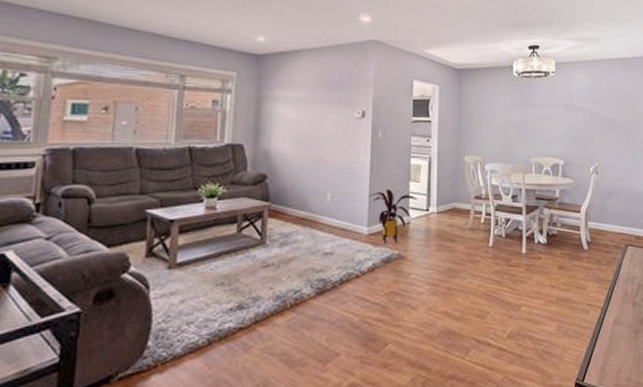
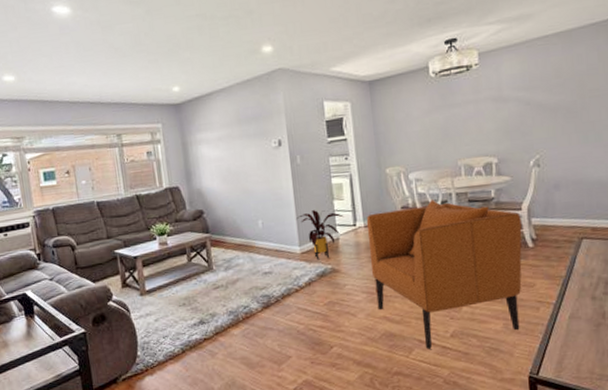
armchair: none [438,192,580,350] -> present [366,198,523,349]

